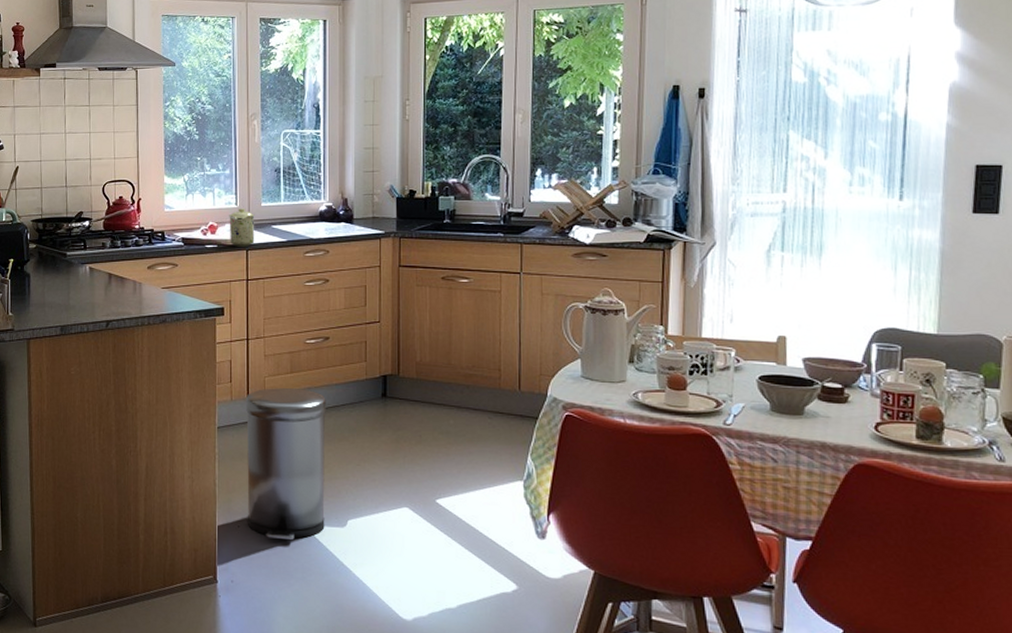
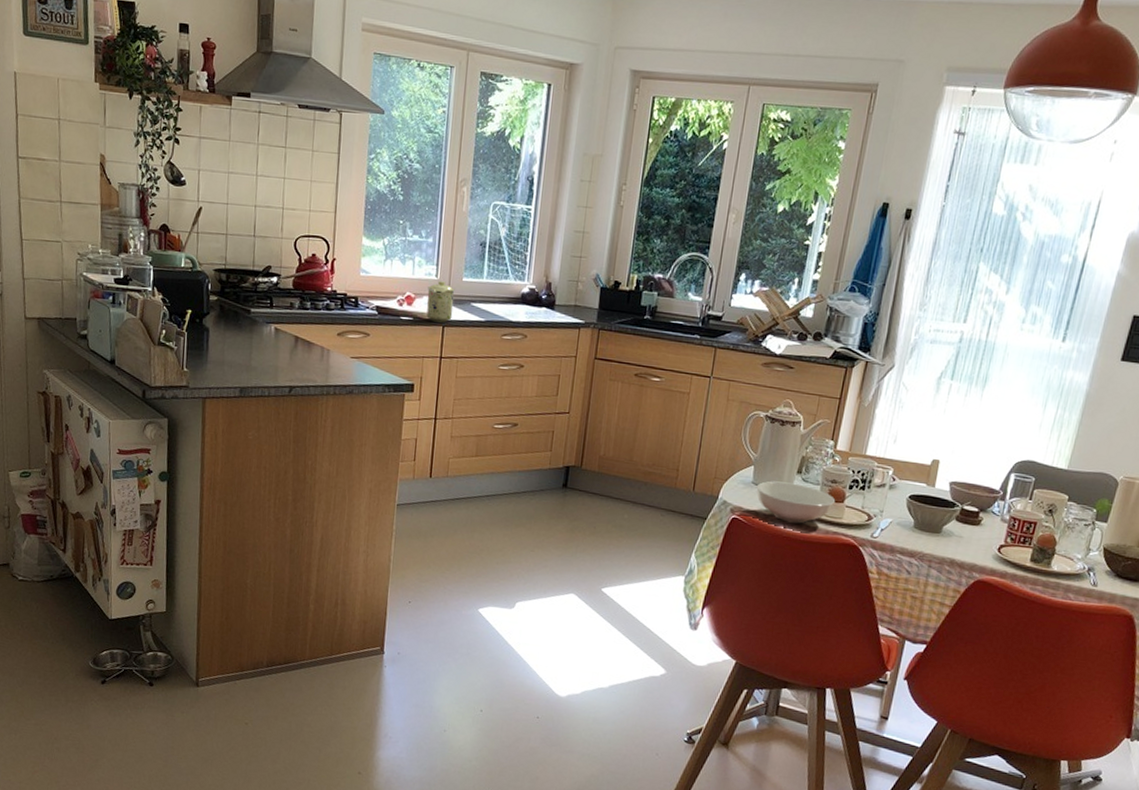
pedal bin: present [246,388,326,540] -> none [418,469,508,618]
bowl: none [587,373,677,416] -> present [756,481,836,524]

